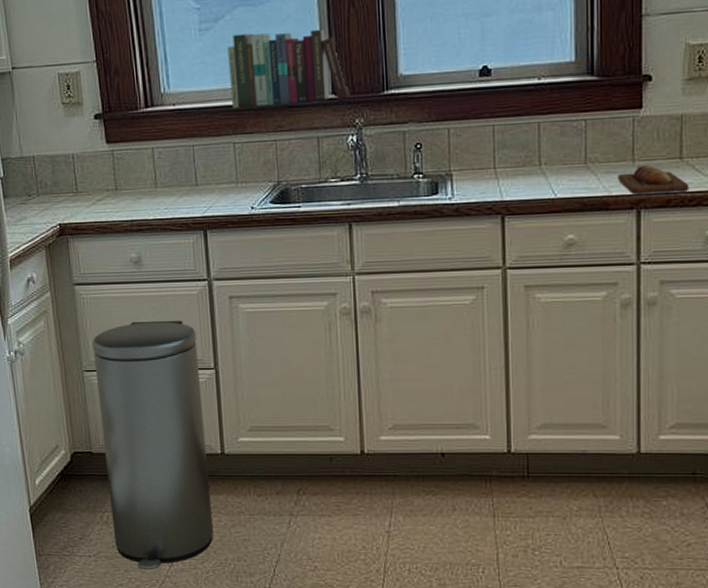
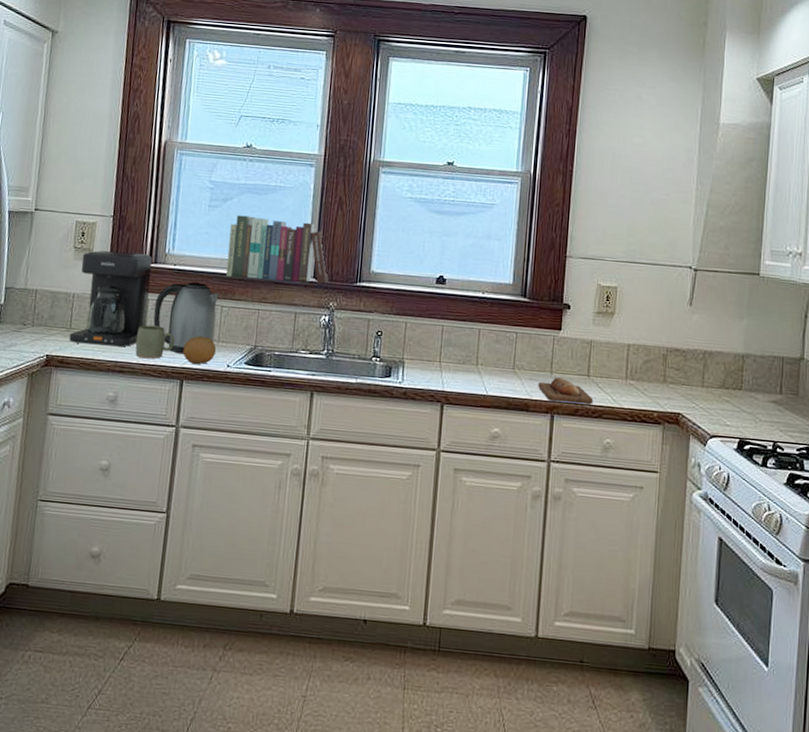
coffee maker: none [73,97,156,207] -> present [69,250,152,347]
pedal bin: present [92,320,214,569] -> none [31,458,156,718]
mug: none [147,175,190,213] -> present [135,325,175,359]
kettle: none [161,119,232,203] -> present [153,281,219,354]
fruit: none [200,179,236,210] -> present [183,336,216,364]

